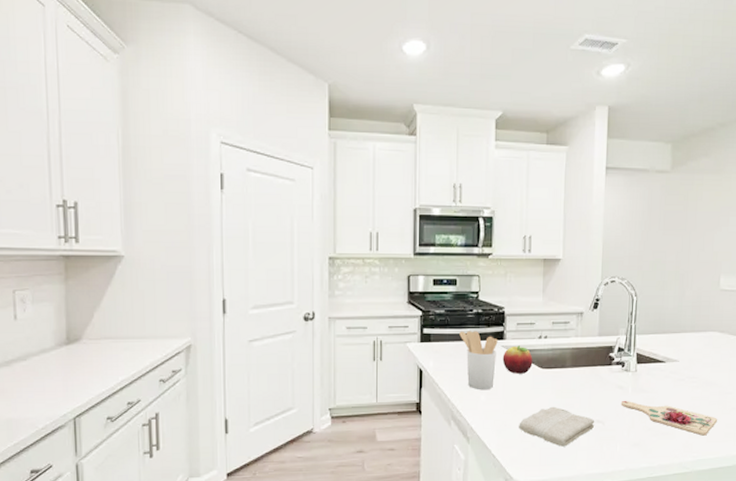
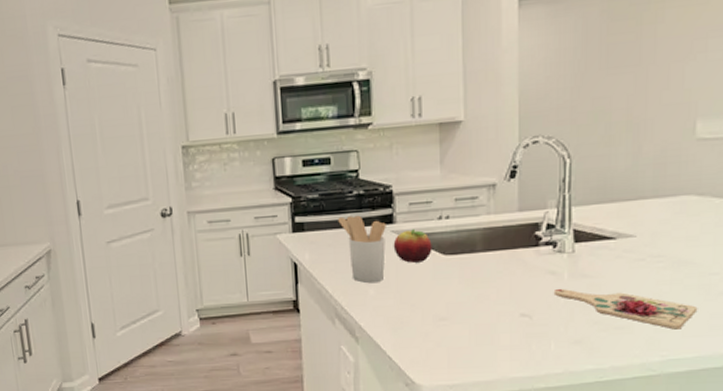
washcloth: present [519,406,595,447] -> none [419,299,519,346]

